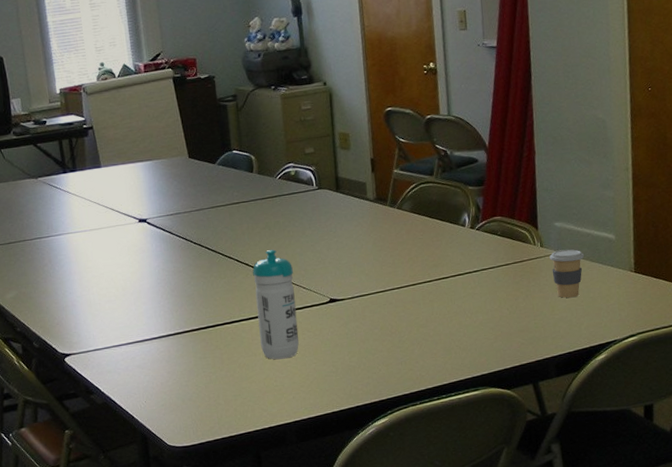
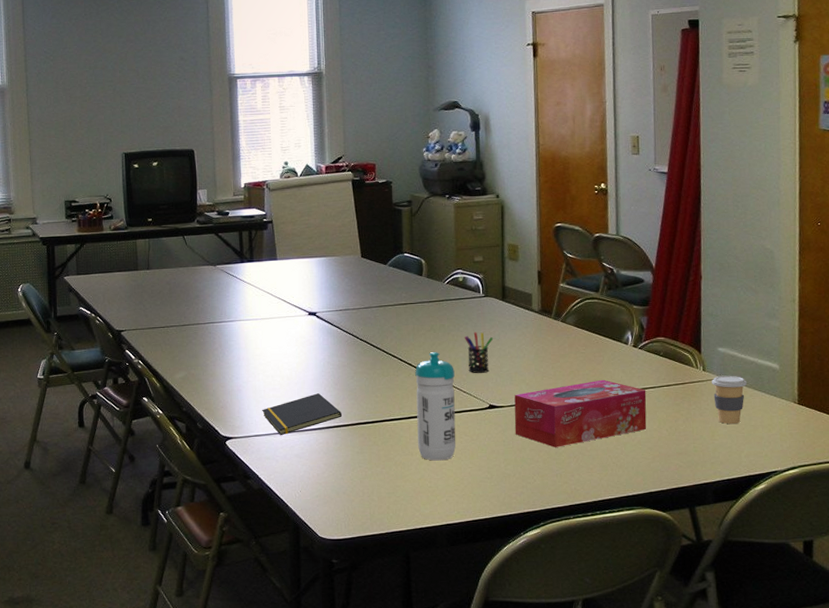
notepad: none [99,301,182,347] -> present [262,393,343,435]
pen holder: none [300,225,330,268] -> present [464,331,494,373]
tissue box: none [354,263,488,336] -> present [514,379,647,447]

